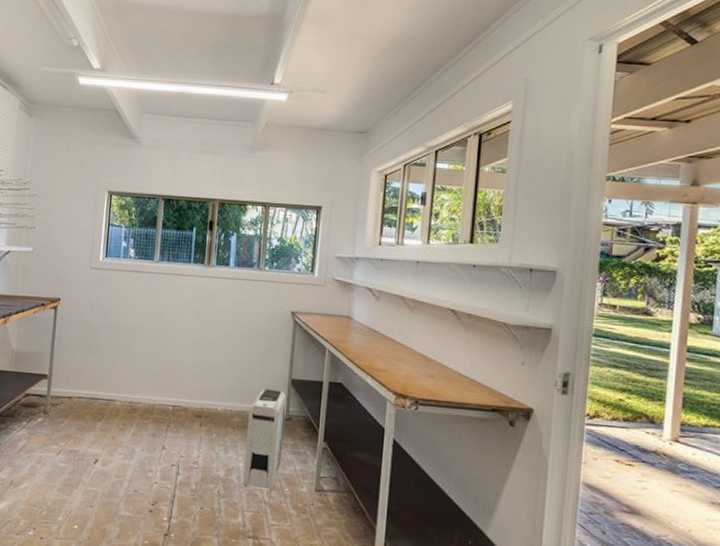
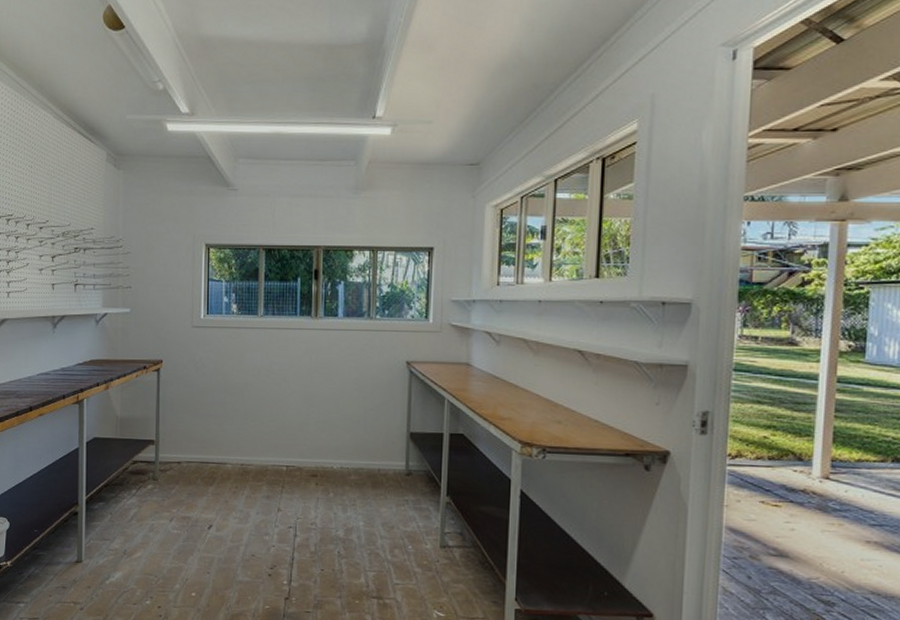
air purifier: present [243,388,287,491] -> none [365,444,406,550]

